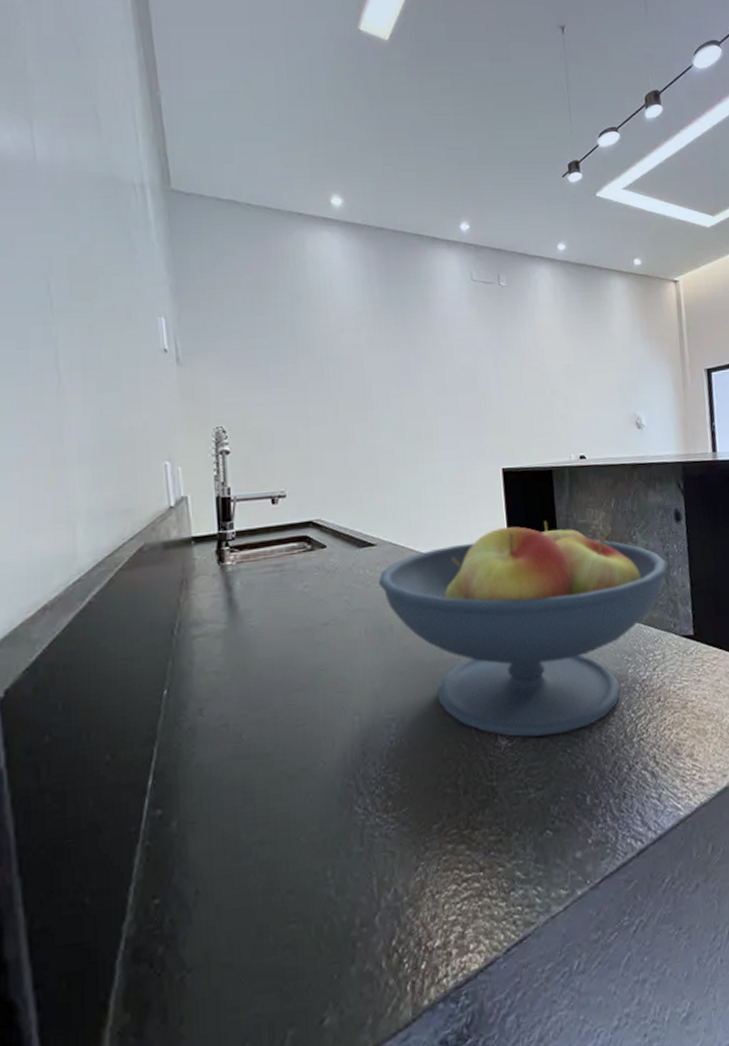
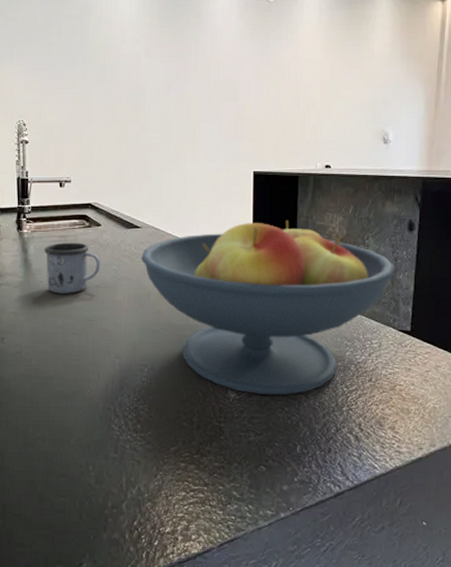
mug: none [254,571,329,640] -> present [44,242,101,294]

